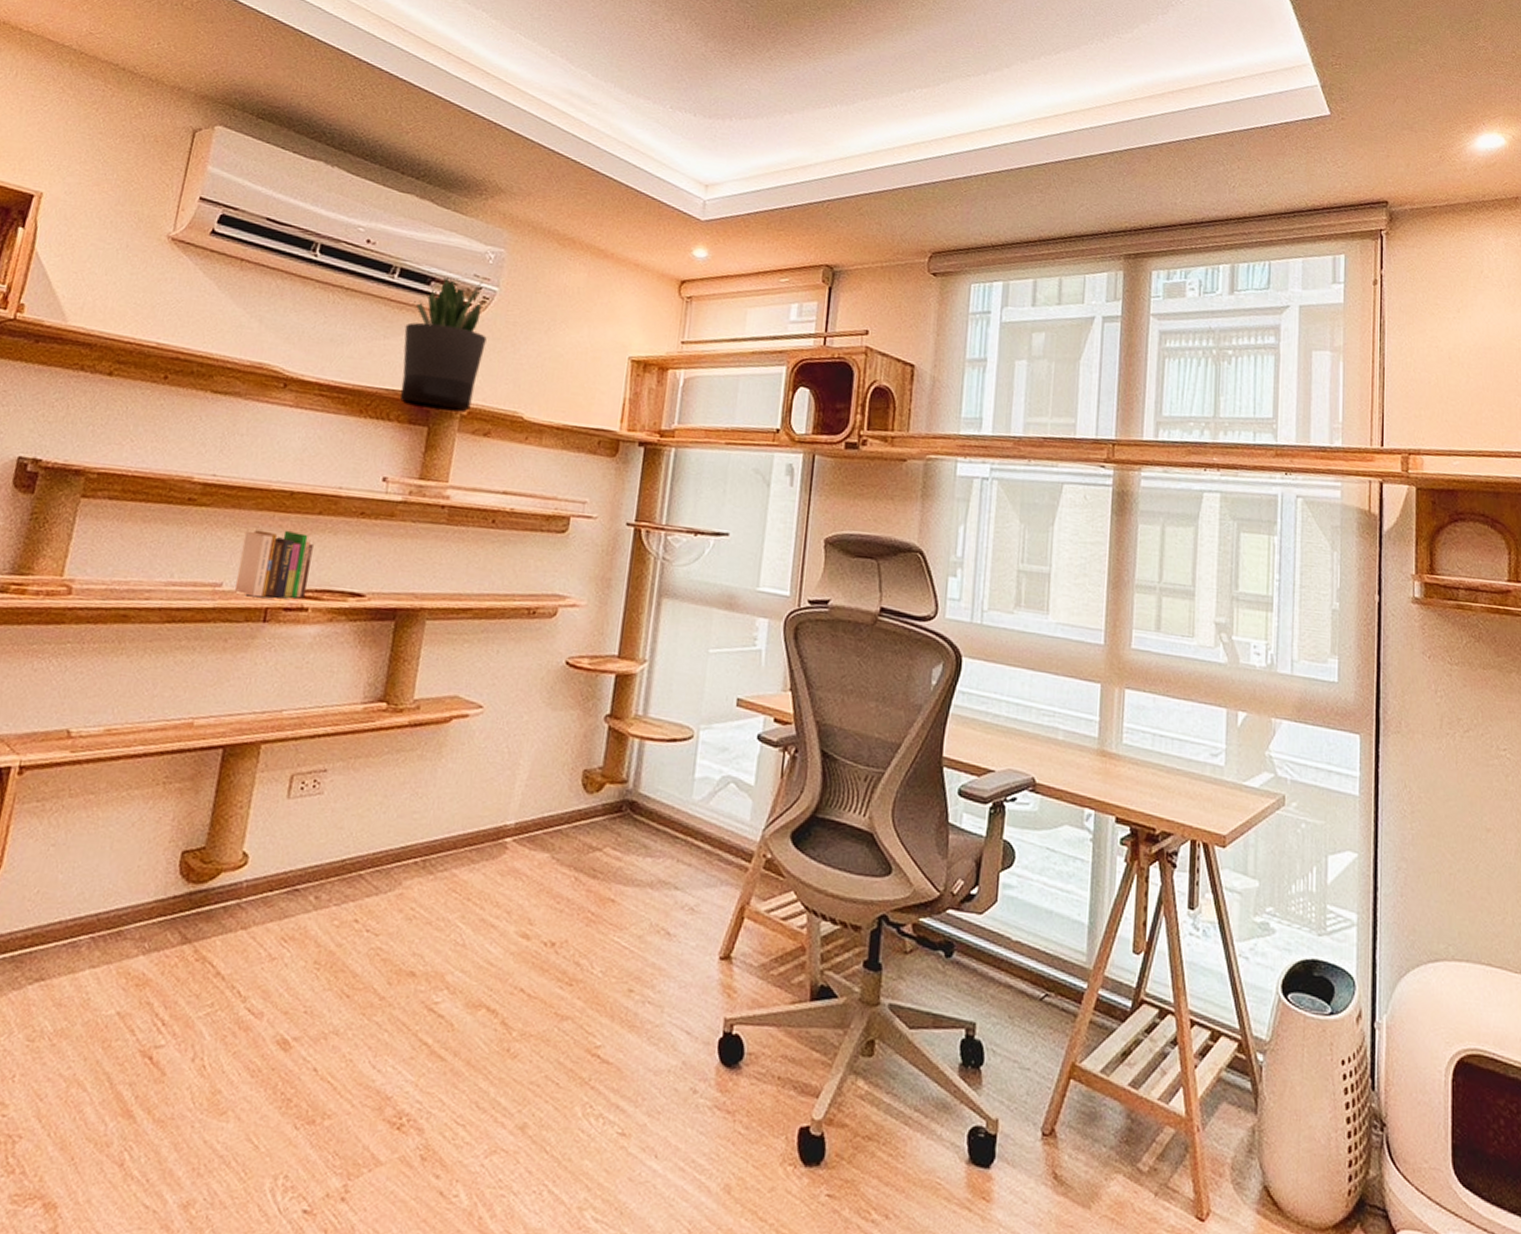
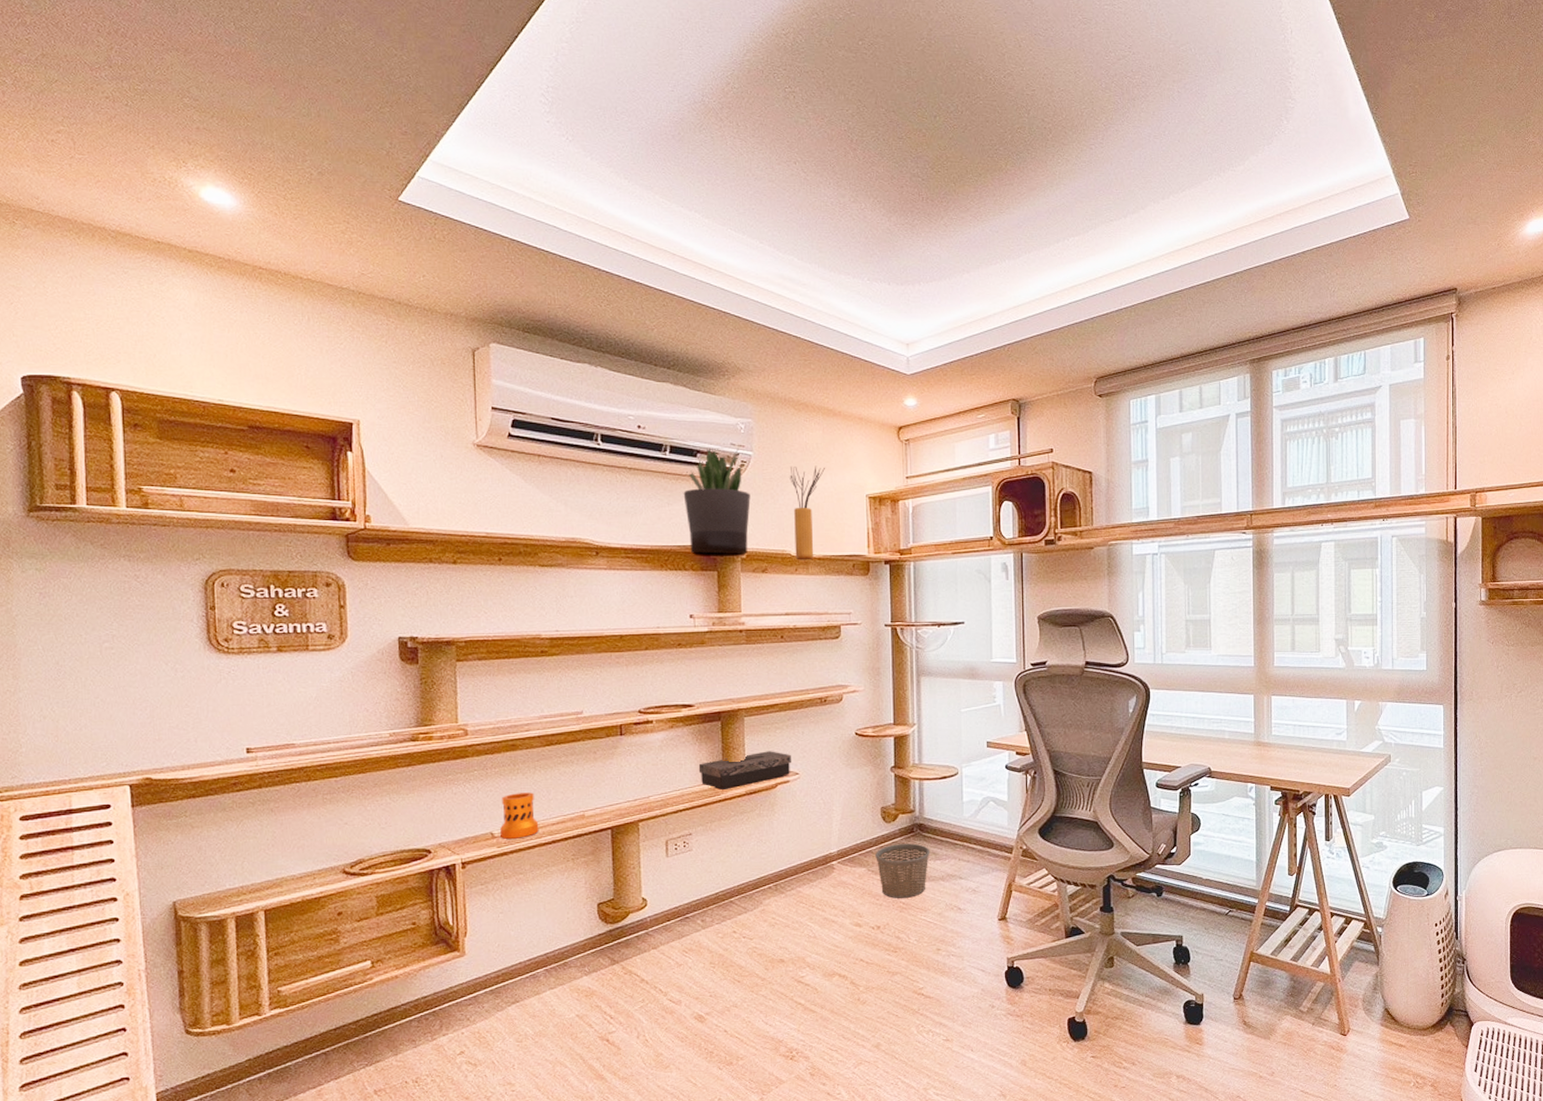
cat toy: none [78,680,136,744] -> present [500,792,539,839]
books: present [234,530,313,599] -> none [591,665,649,718]
decorative box: none [353,669,477,715] -> present [698,751,791,790]
vase: none [528,311,583,429] -> present [790,465,825,560]
basket: none [565,825,641,907] -> present [875,843,931,898]

